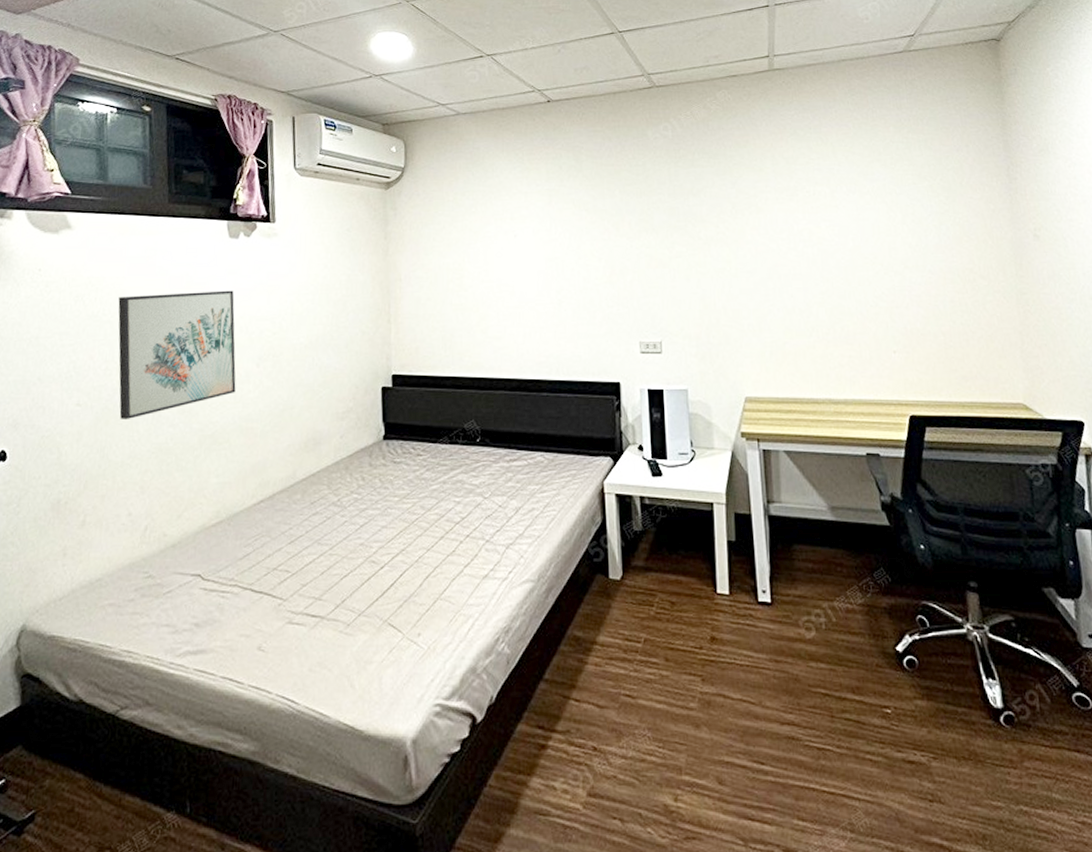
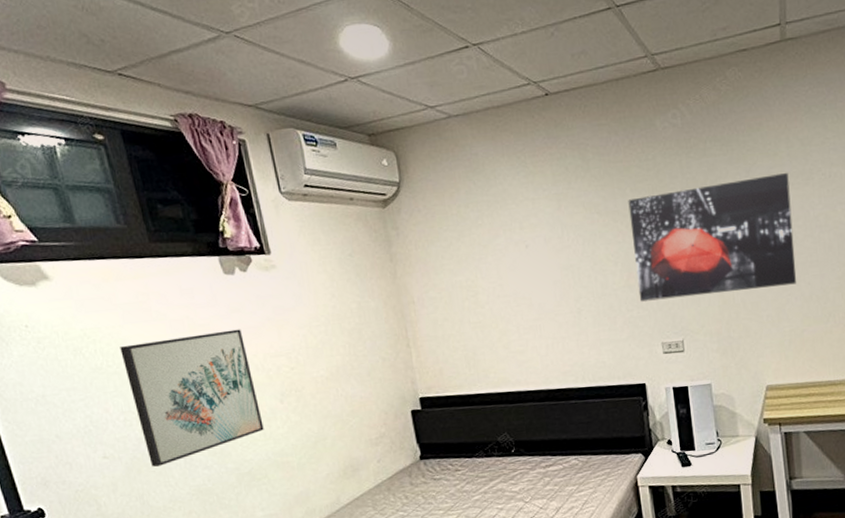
wall art: none [616,187,779,299] -> present [628,172,797,302]

